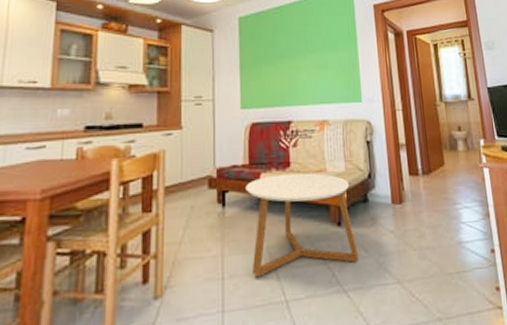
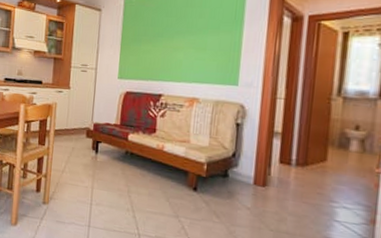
coffee table: present [246,173,359,277] -> none [114,137,211,224]

